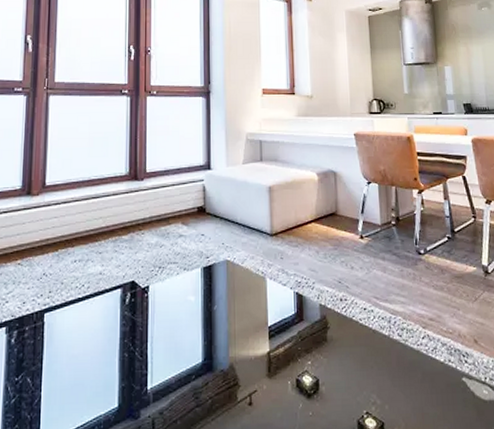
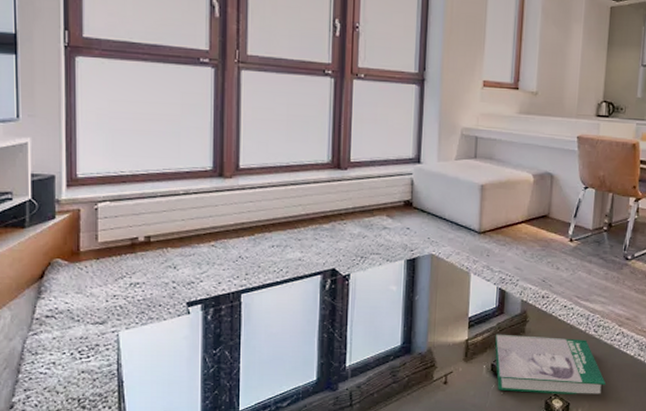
book: none [297,343,419,413] -> present [494,334,606,394]

